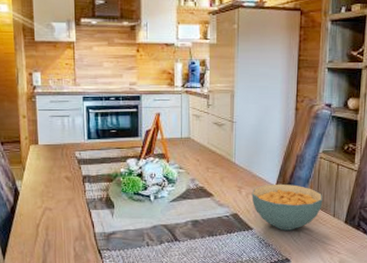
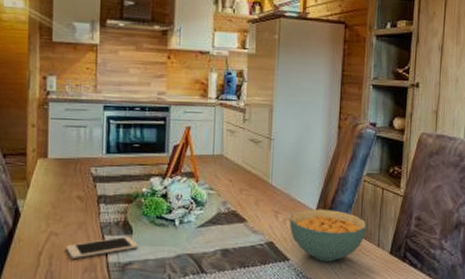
cell phone: none [58,210,119,229] -> present [65,236,138,258]

